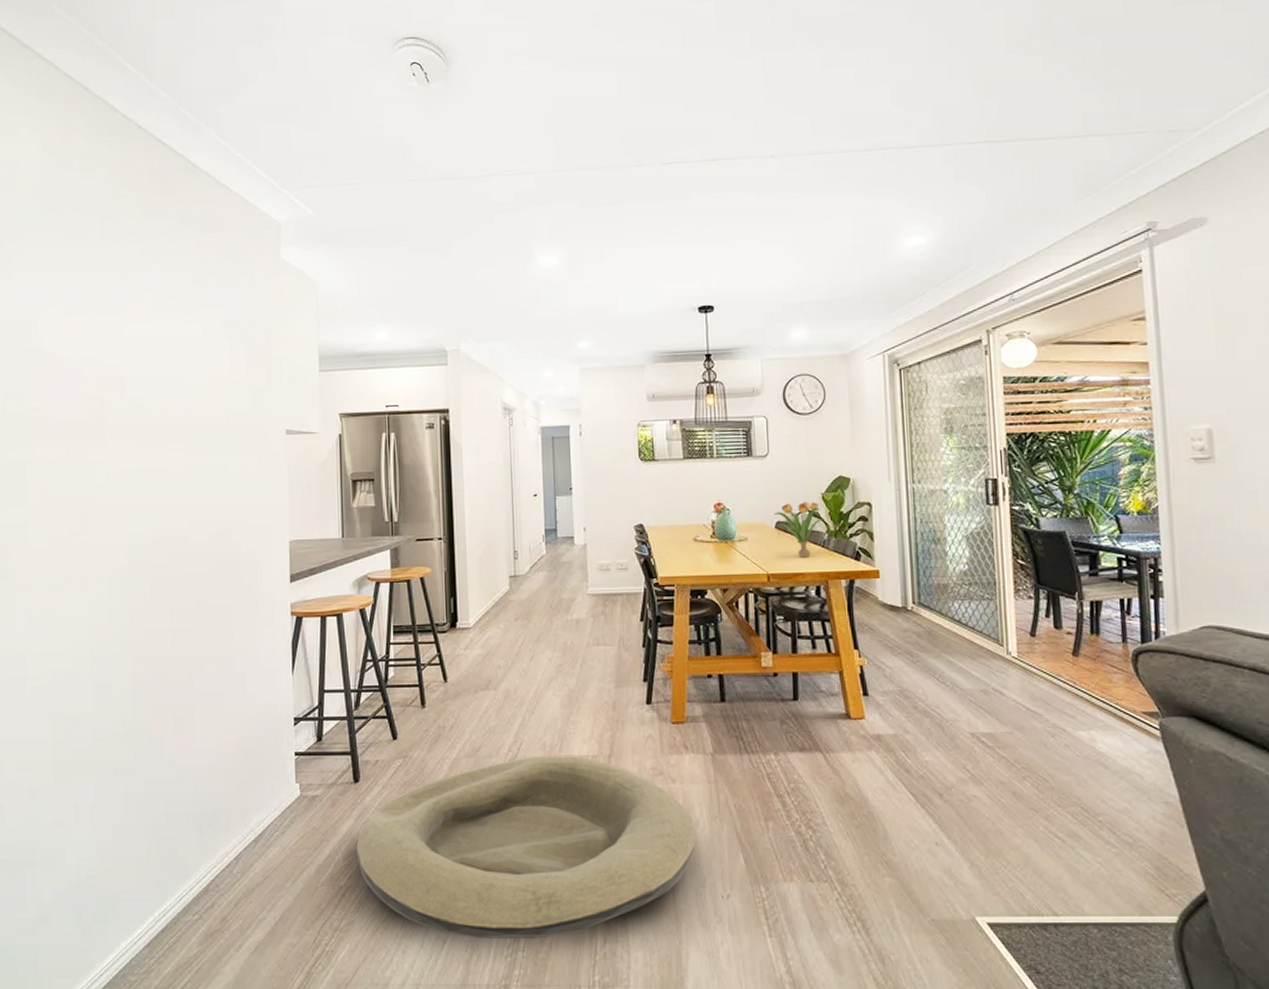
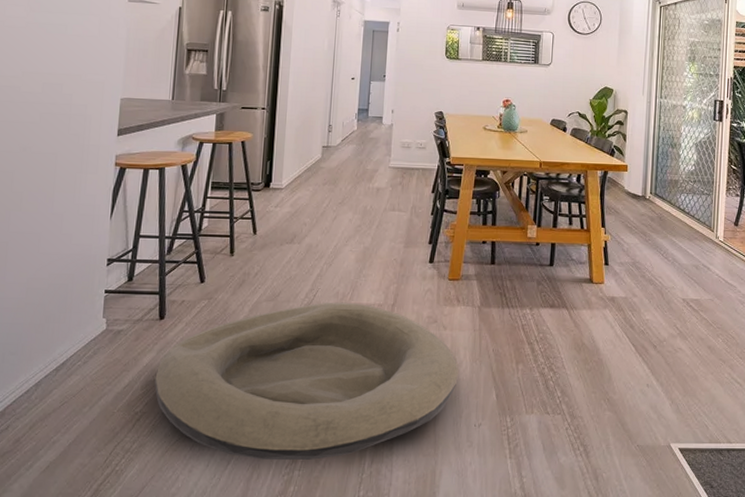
flower arrangement: present [774,502,826,558] -> none [550,105,591,151]

